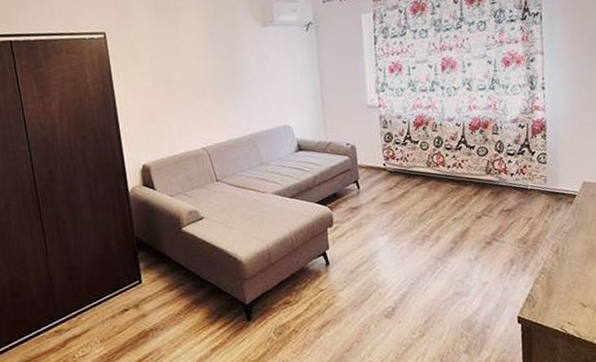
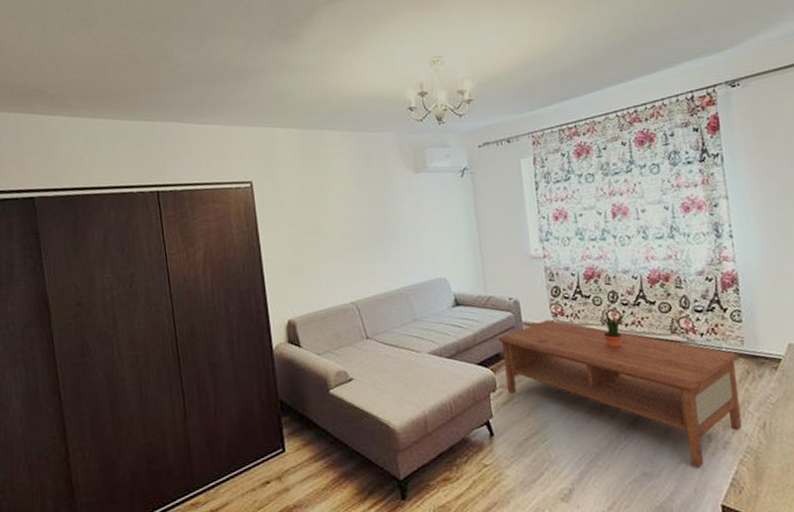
coffee table: none [335,163,543,288] -> present [498,320,743,469]
potted plant: none [428,155,448,188] -> present [603,311,626,349]

